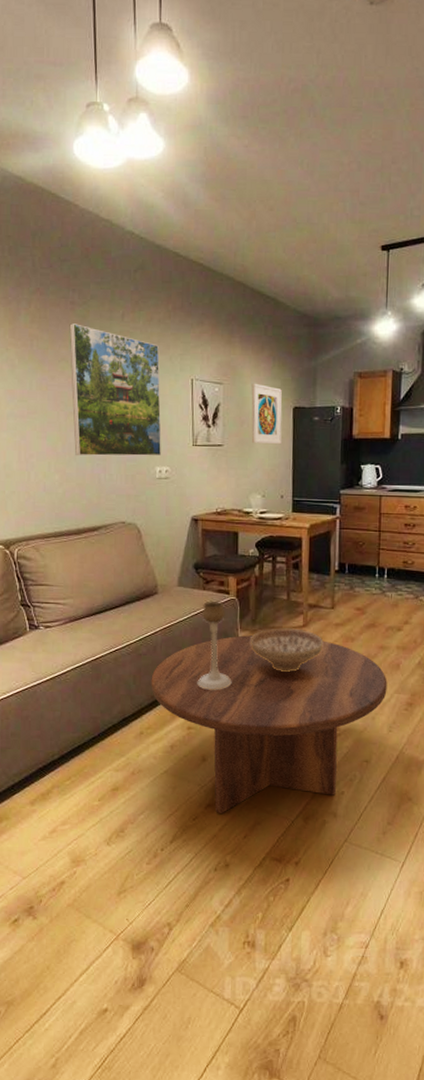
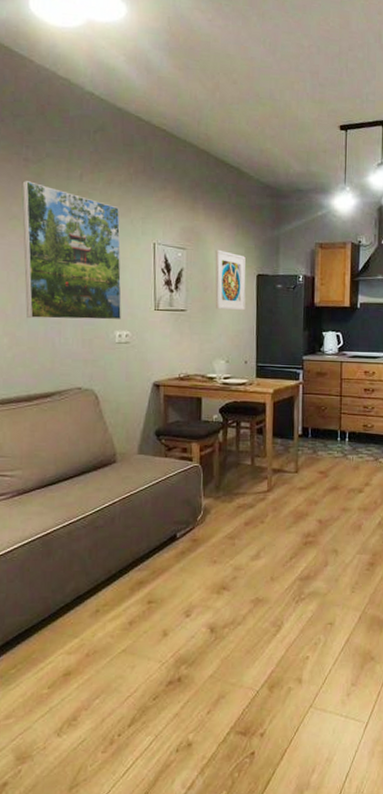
coffee table: present [151,635,387,813] -> none [108,502,350,690]
candle holder: present [197,601,232,690] -> none [158,468,195,561]
decorative bowl: present [251,628,323,672] -> none [214,494,288,538]

